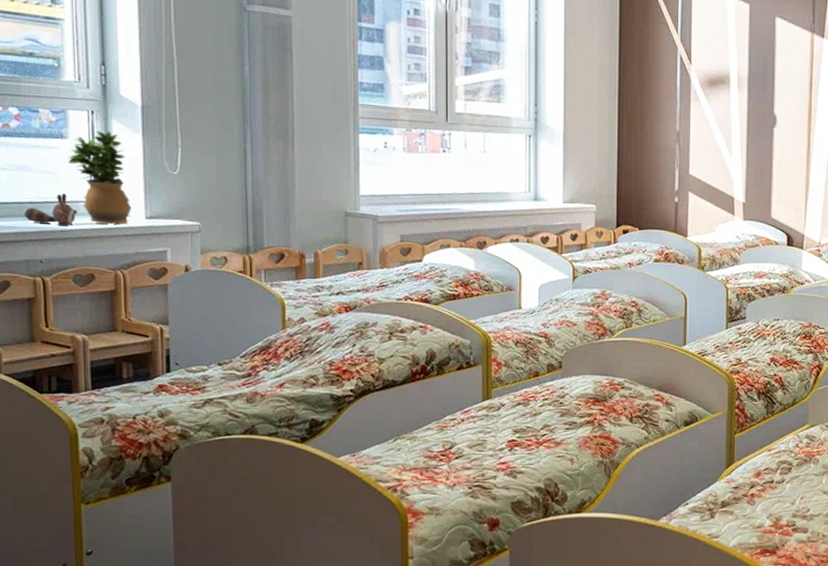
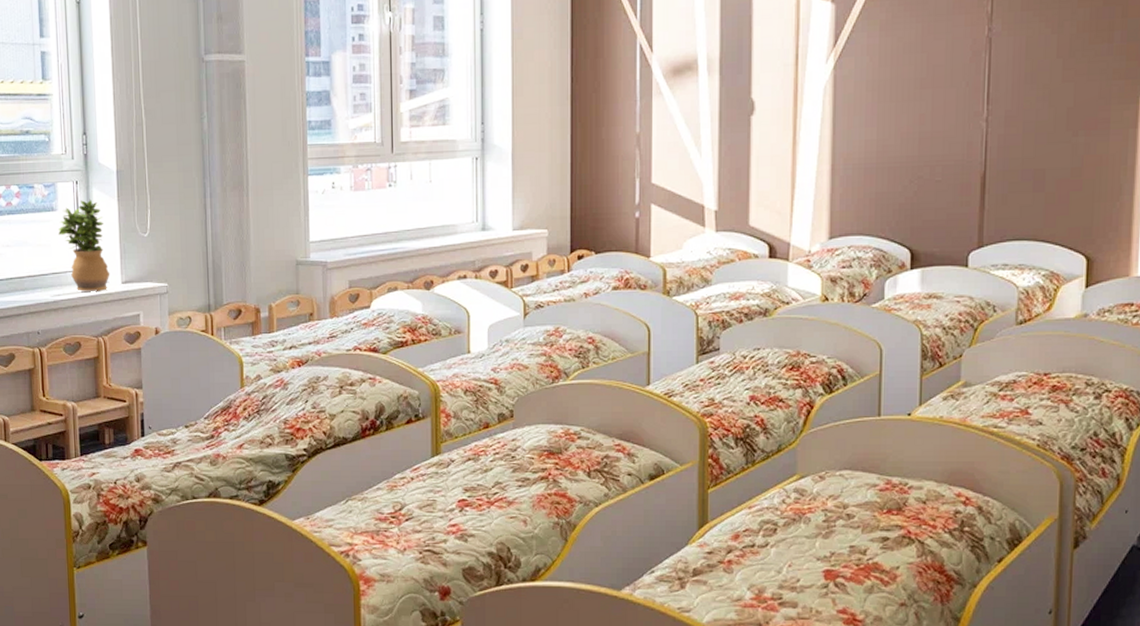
toy rabbit: present [23,193,78,227] -> none [24,265,67,297]

